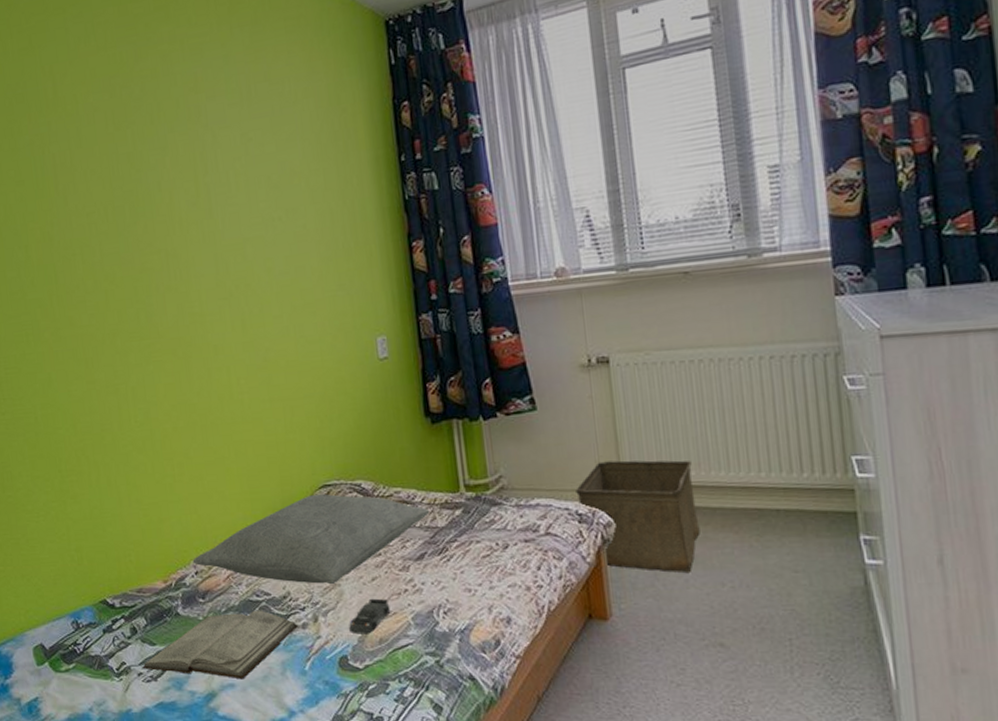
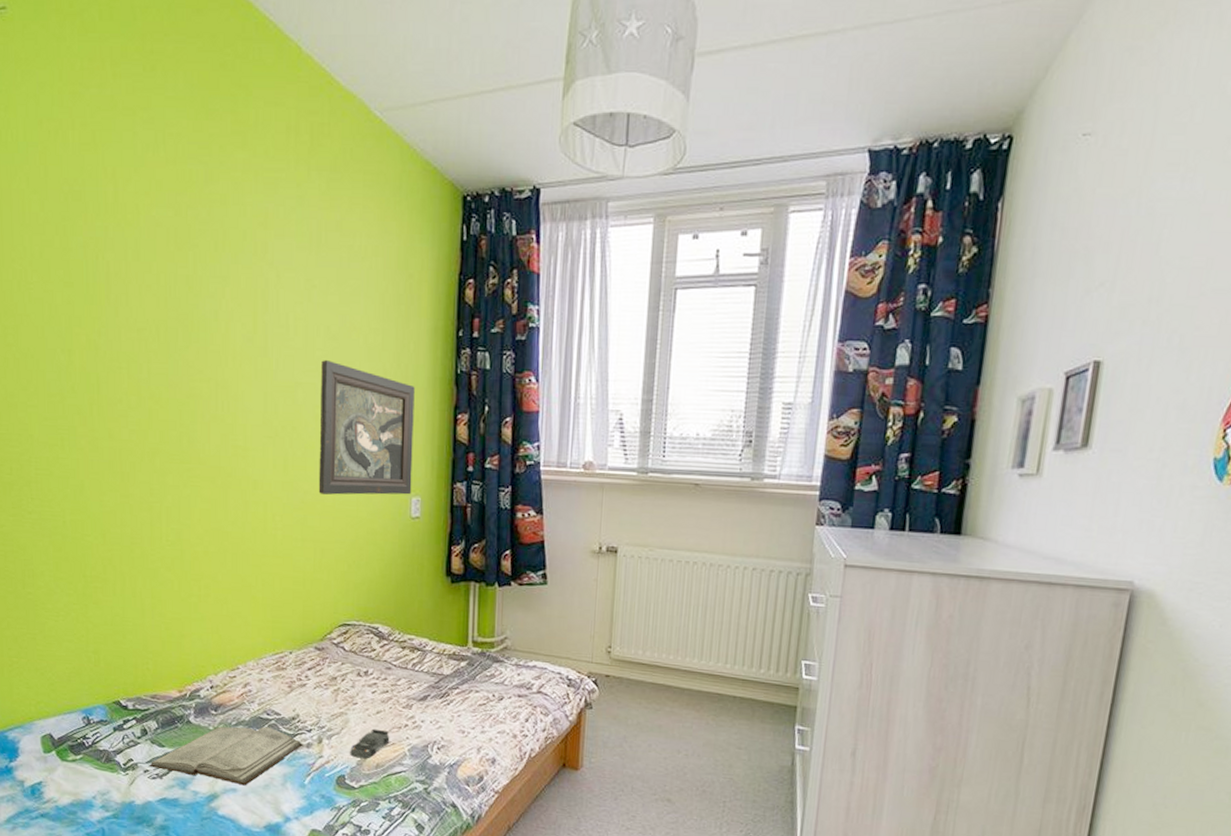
pillow: present [192,493,430,585] -> none [209,630,438,713]
framed painting: none [266,210,376,350] -> present [318,360,415,496]
storage bin: present [576,460,700,573] -> none [569,637,671,739]

